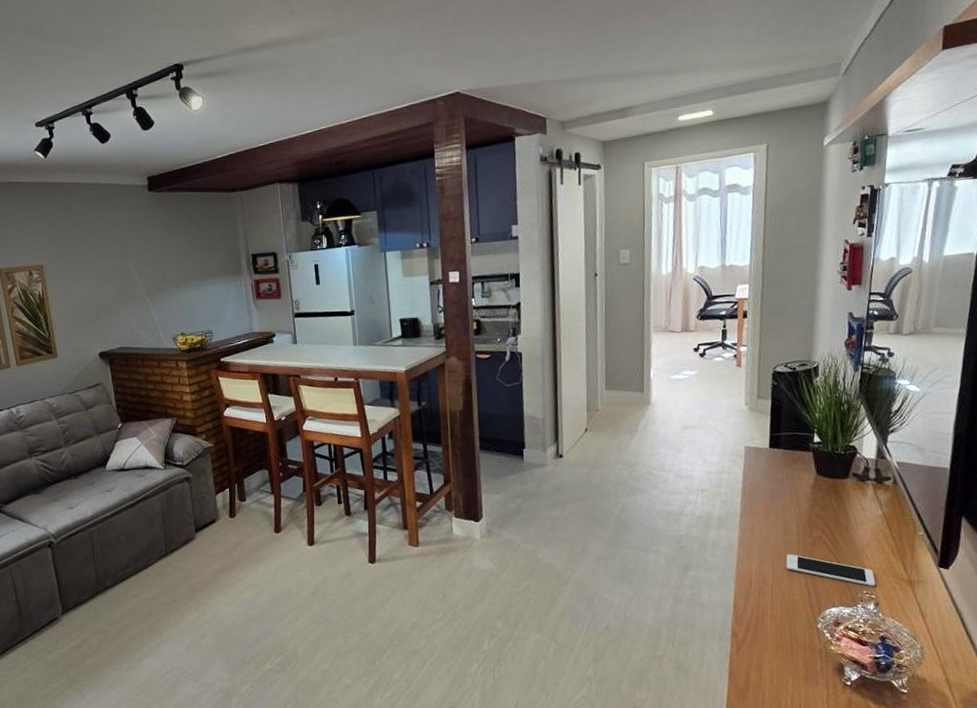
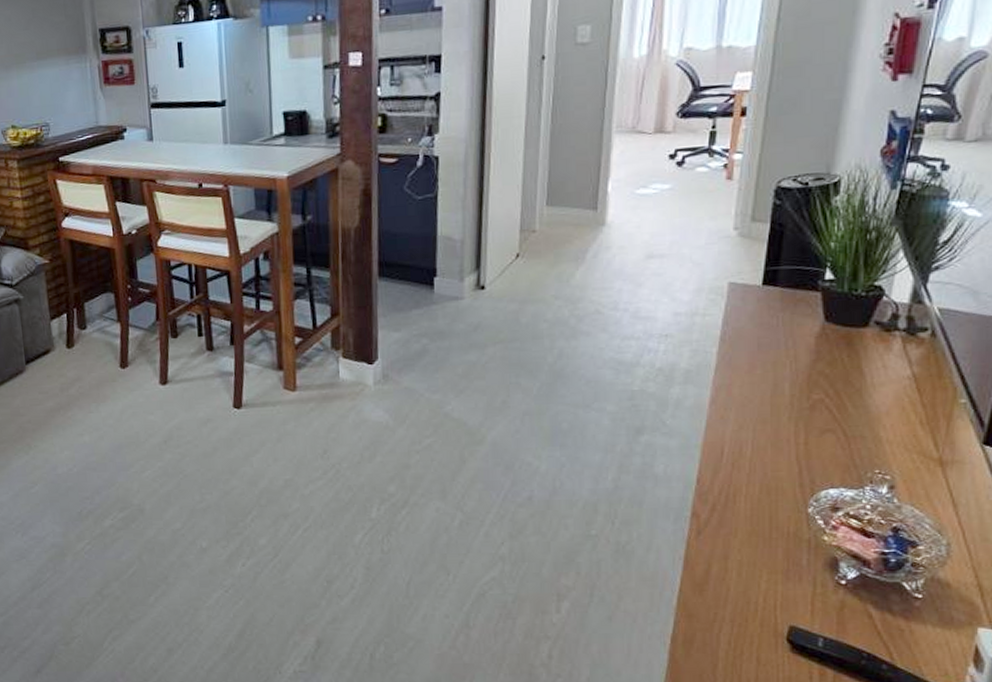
cell phone: present [786,554,876,587] -> none [772,420,893,465]

